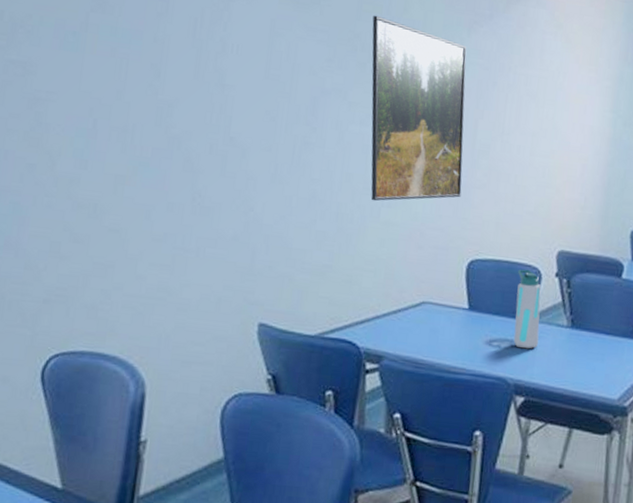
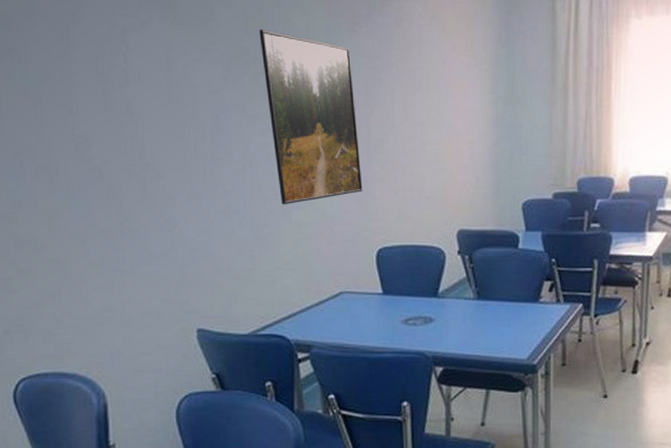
water bottle: present [513,269,541,349] -> none [423,251,449,323]

